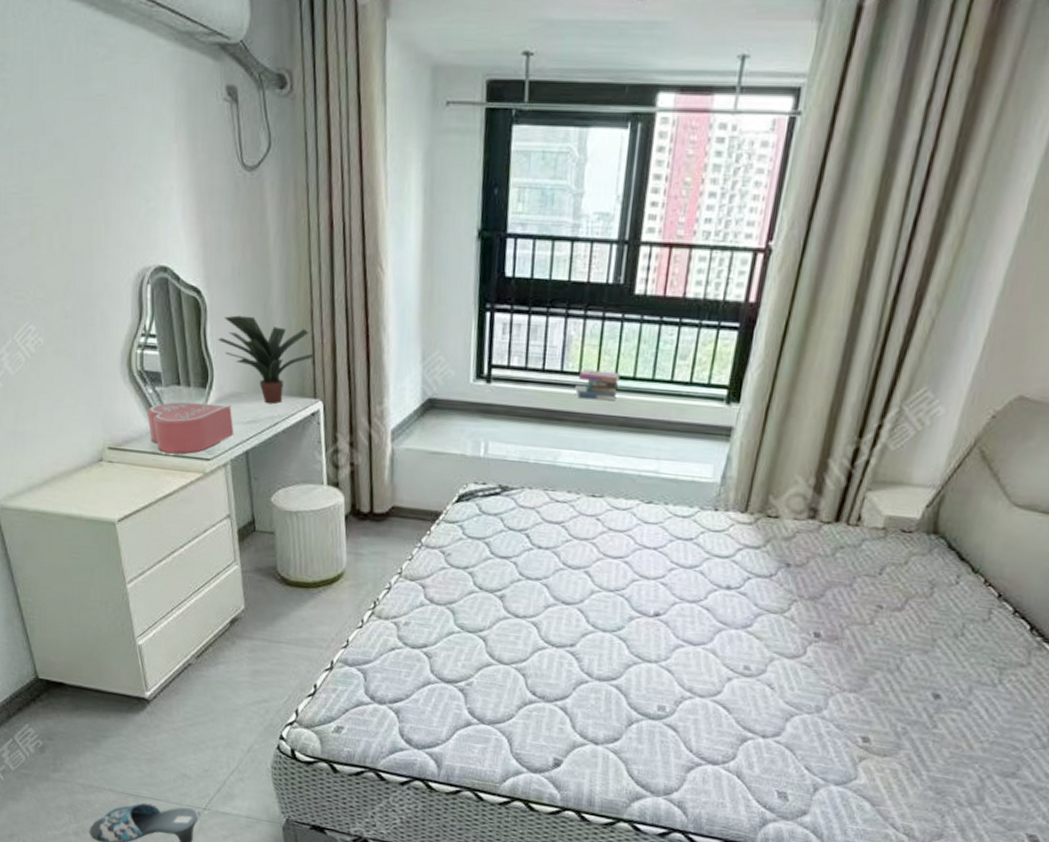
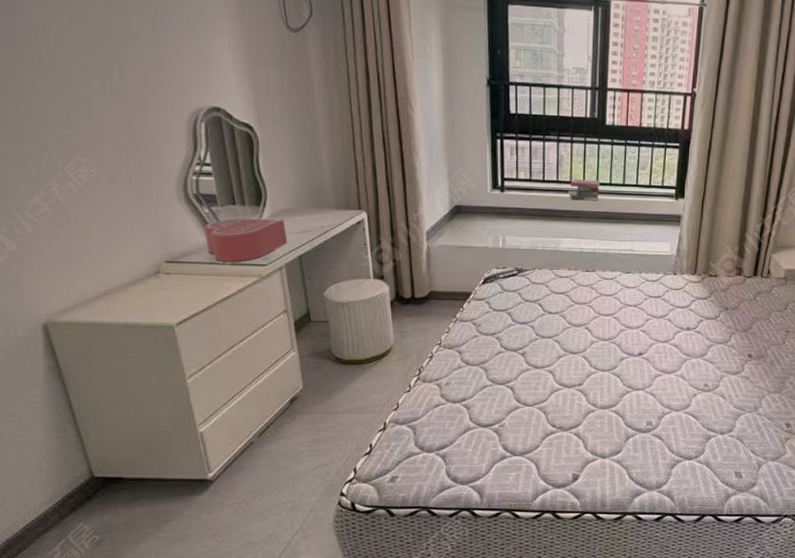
potted plant: present [217,315,315,404] -> none [270,146,358,216]

